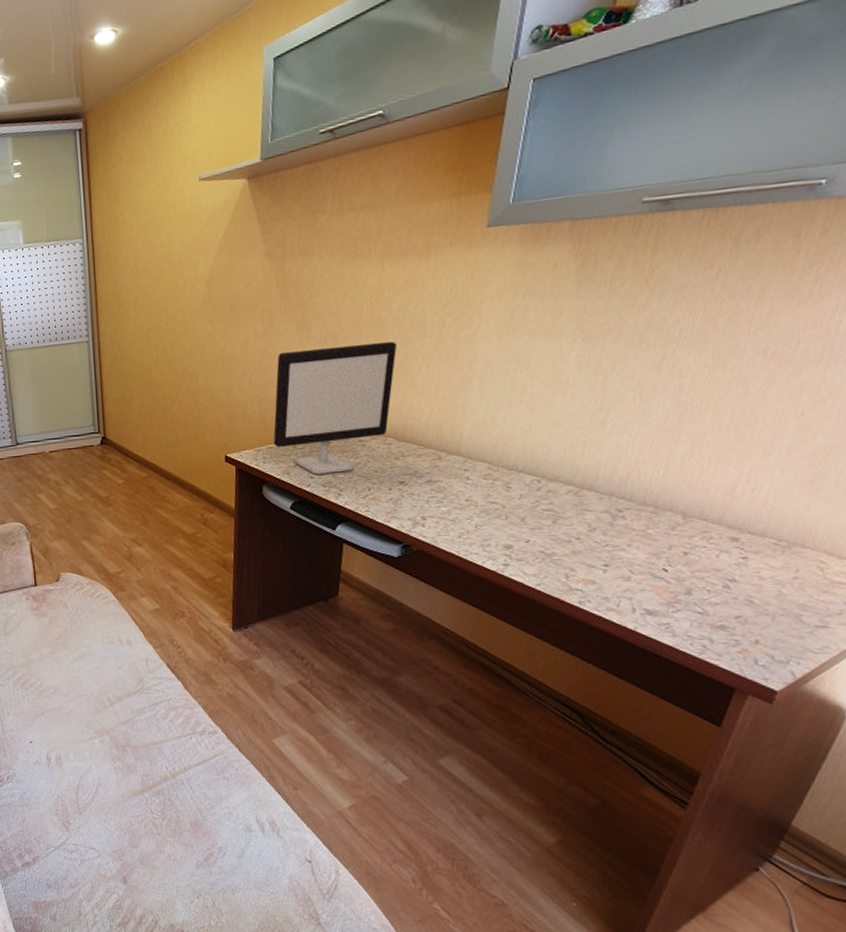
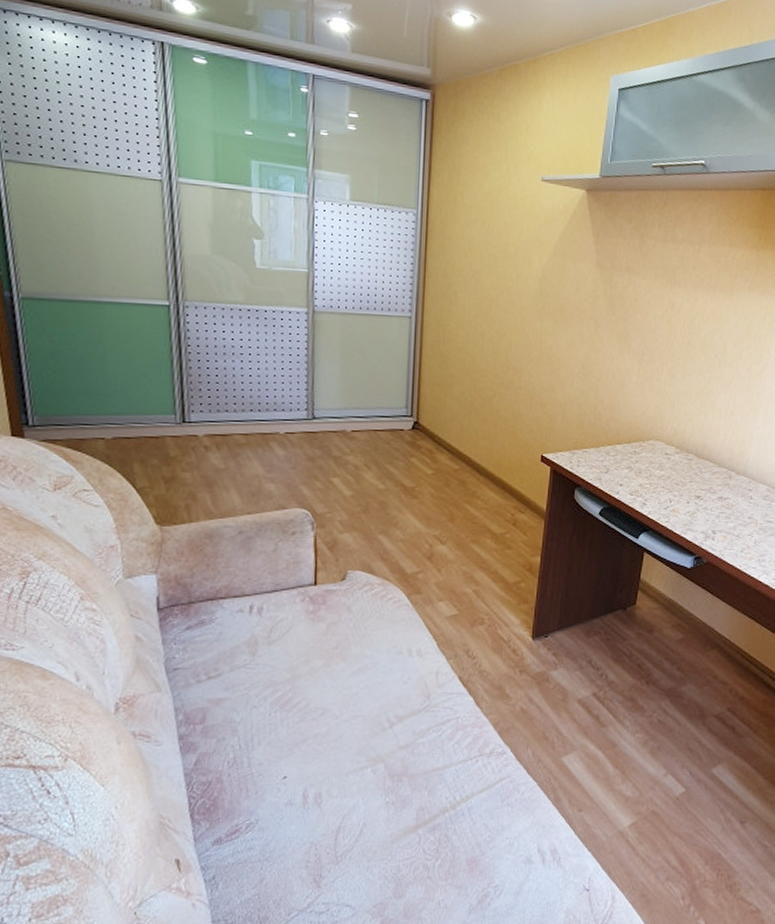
computer monitor: present [273,342,398,474] -> none [589,361,703,483]

